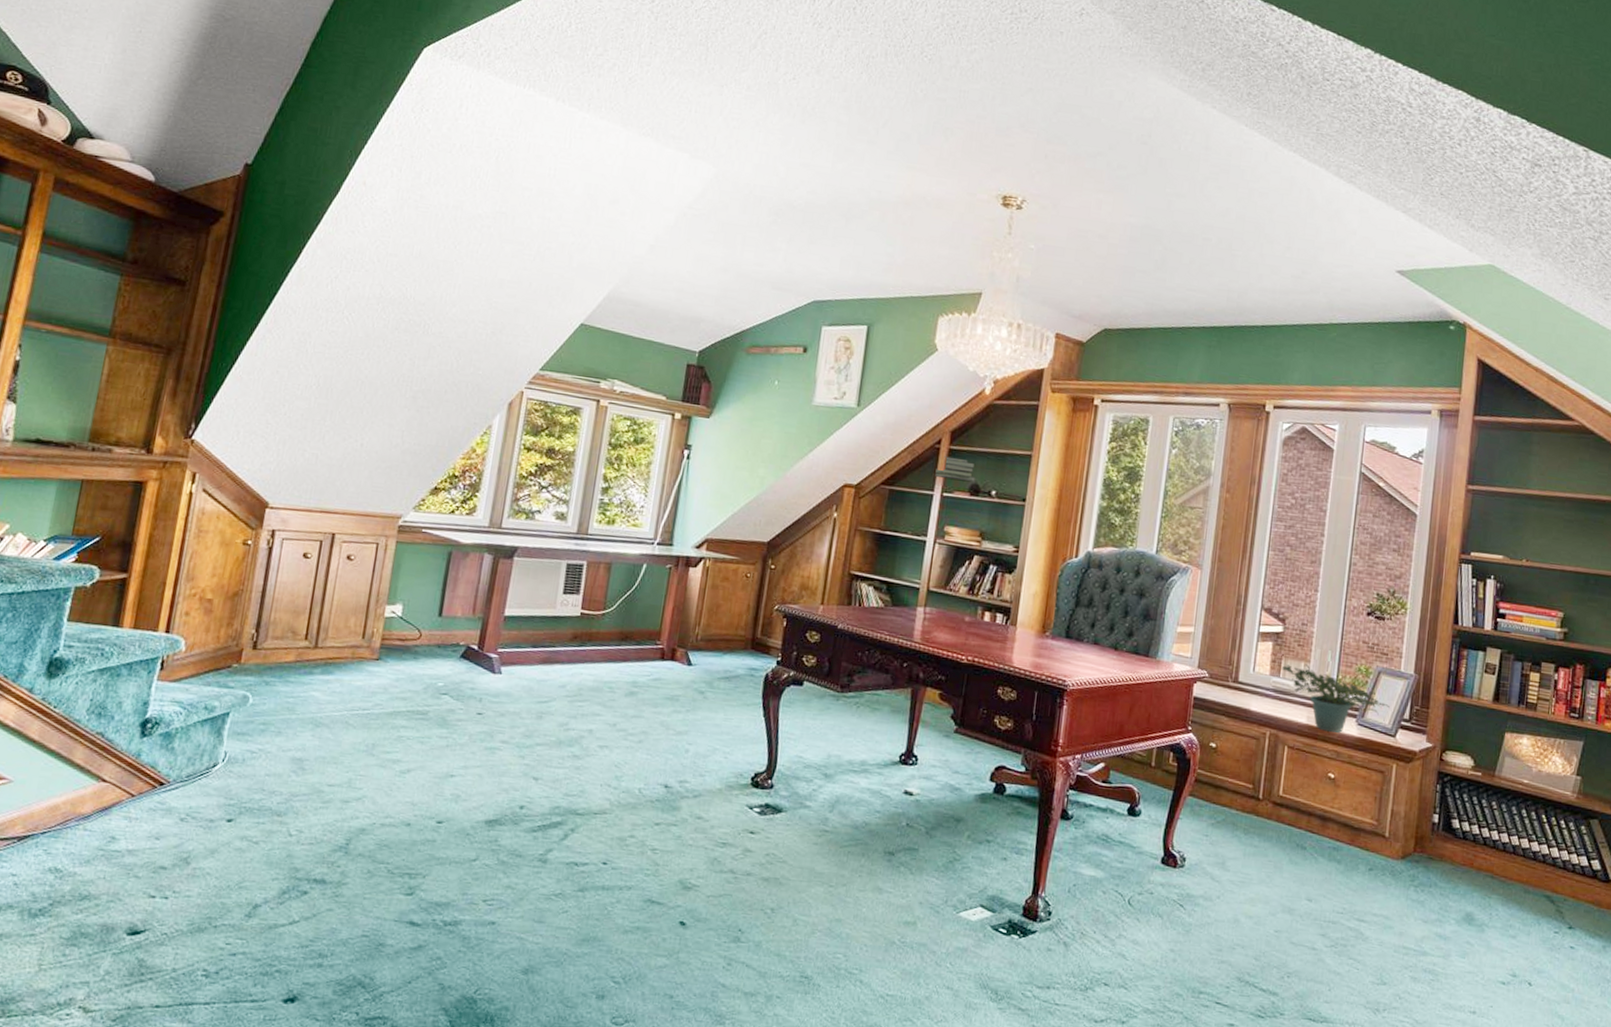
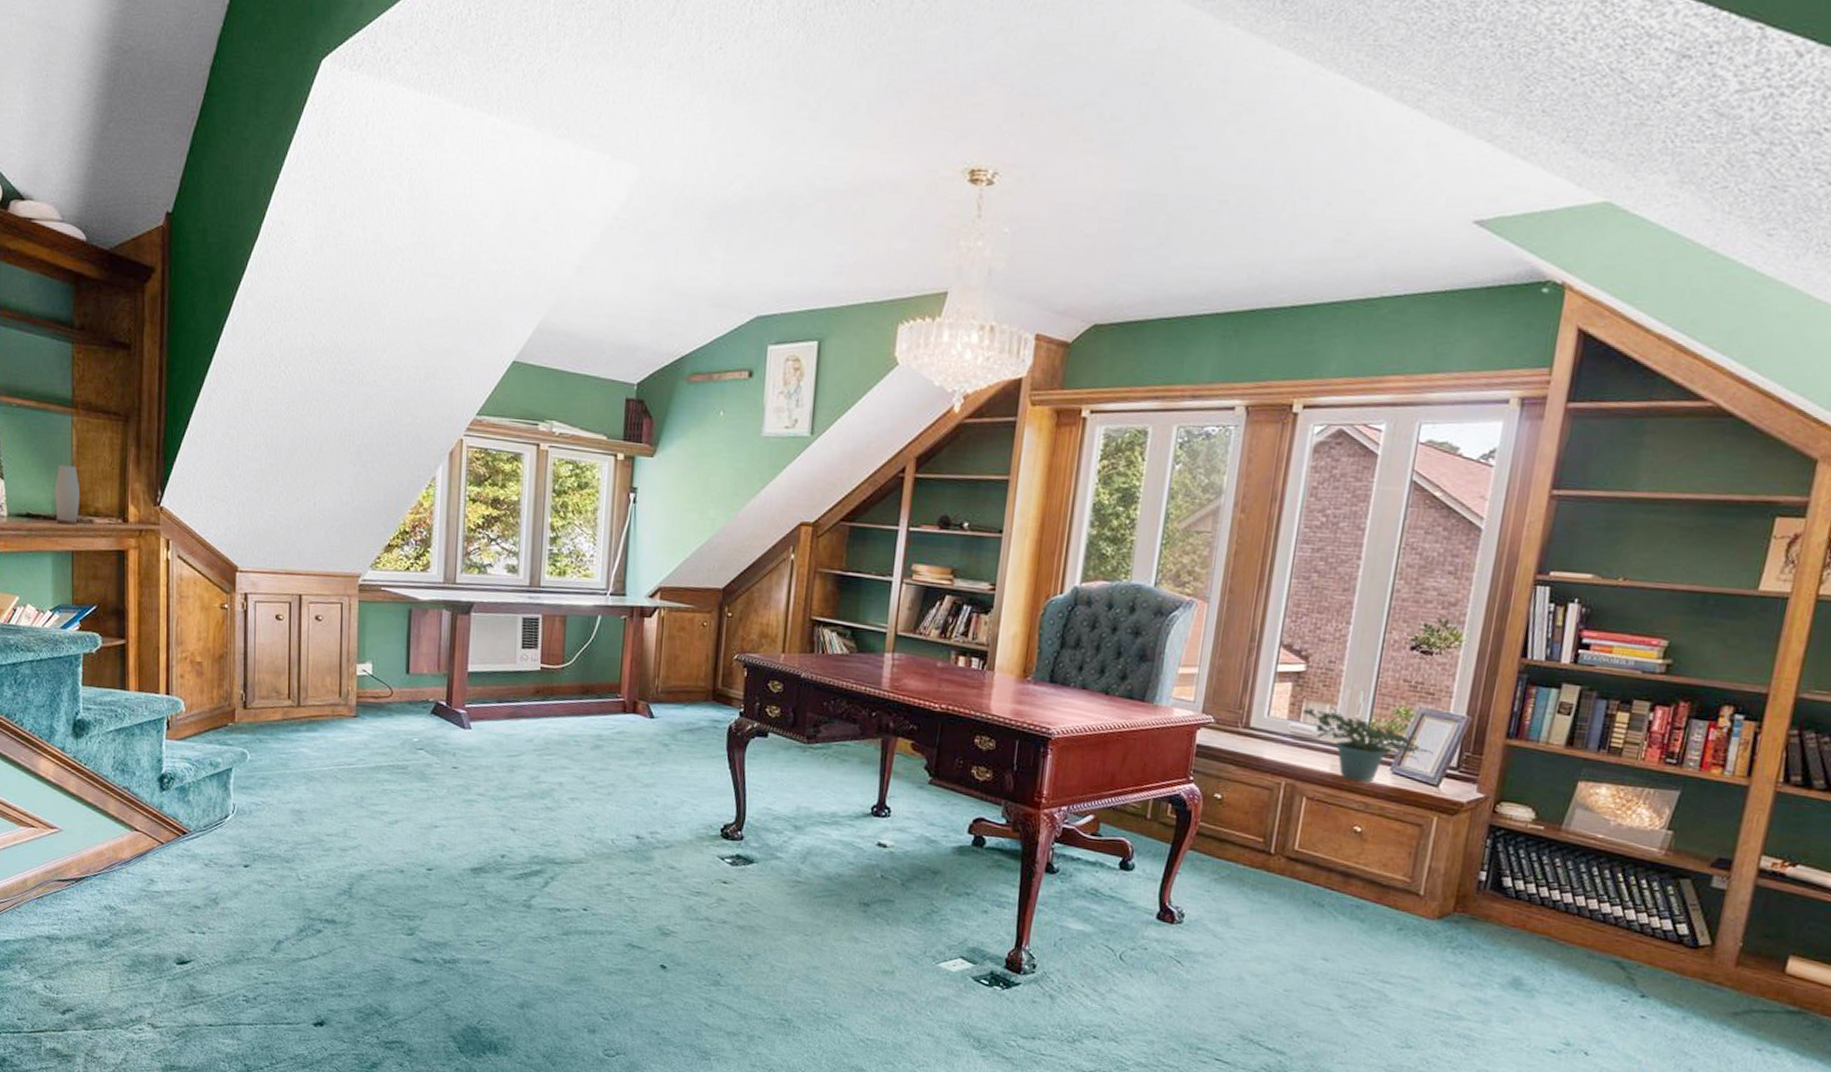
vase: none [70,392,104,454] -> present [54,465,80,525]
books: present [935,456,975,482] -> none [900,486,945,514]

